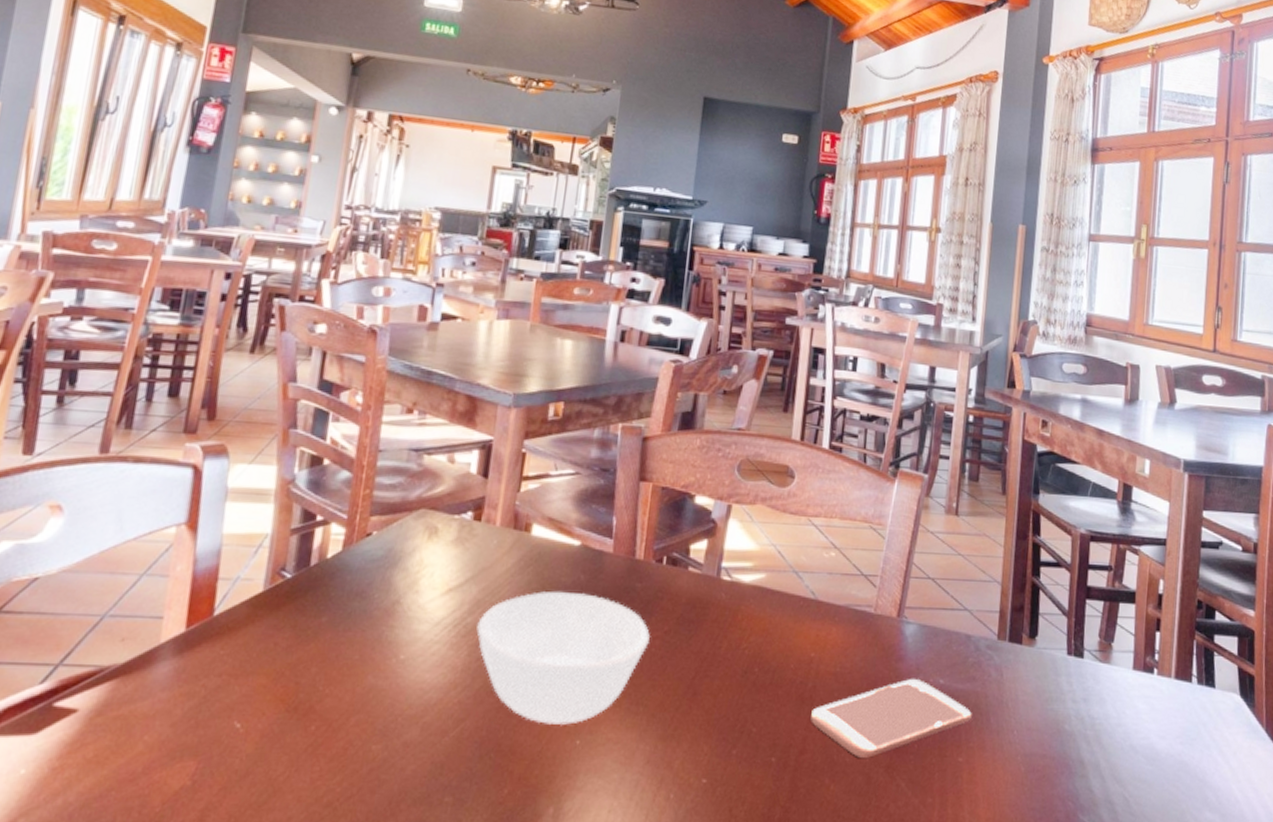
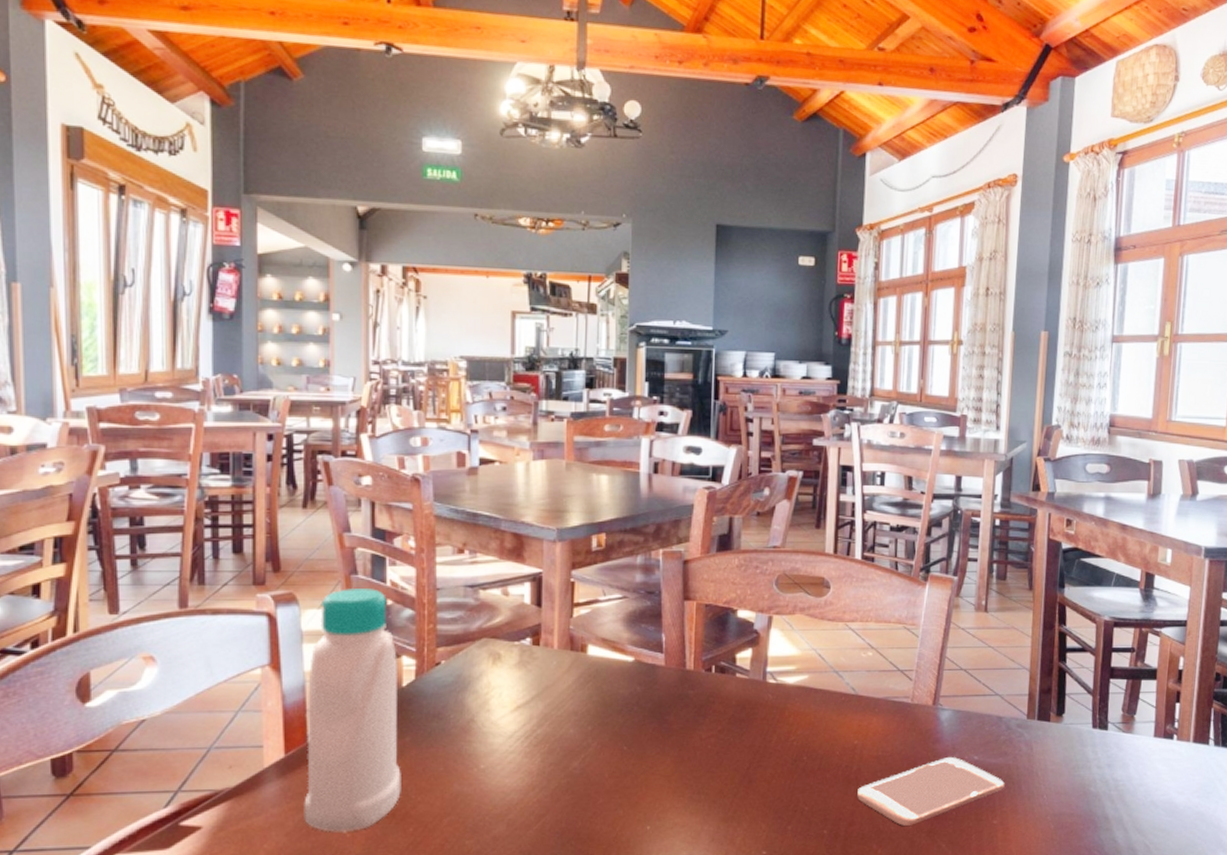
bottle: none [194,442,327,726] -> present [304,587,401,832]
bowl: present [476,590,651,726] -> none [547,701,706,815]

